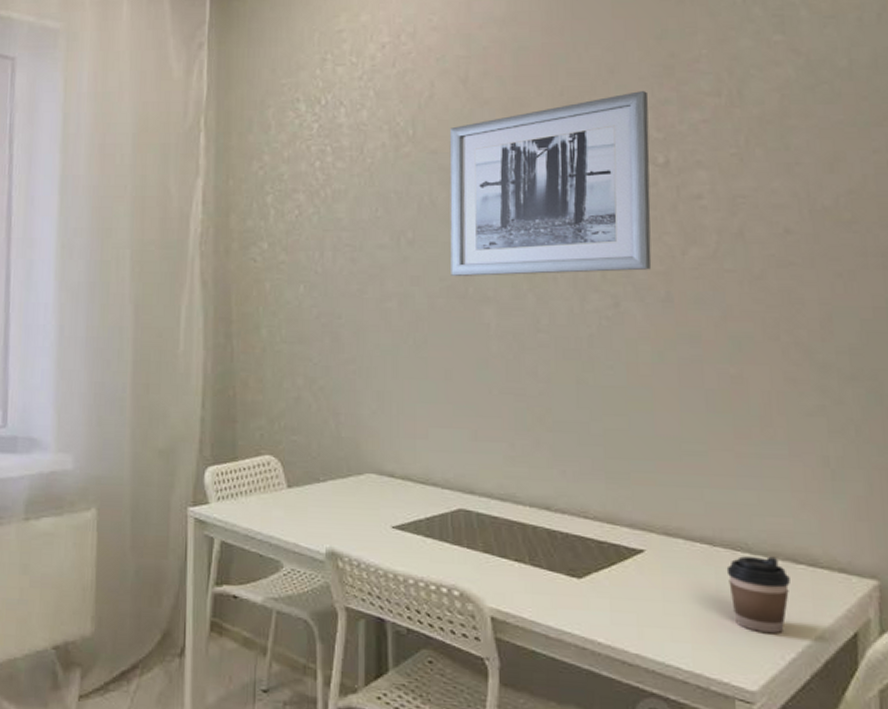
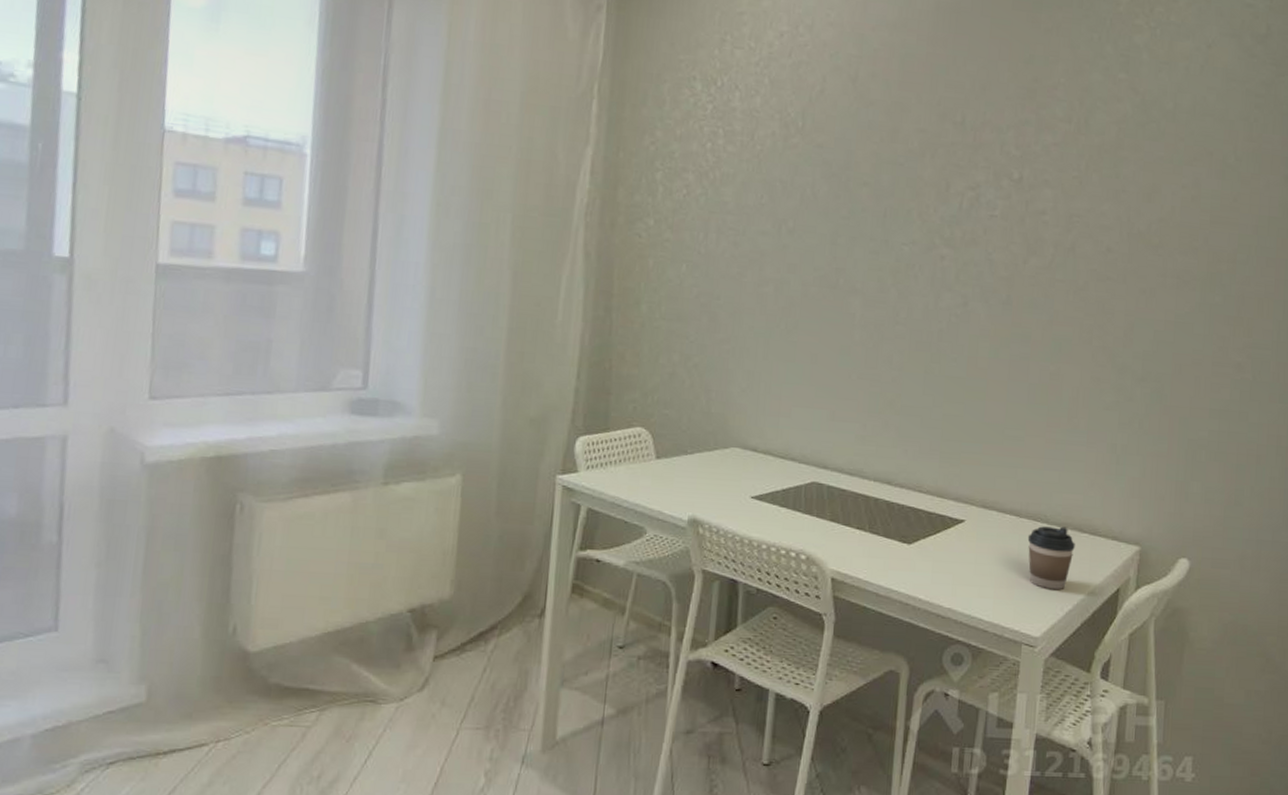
wall art: present [449,91,652,276] -> none [825,109,1013,275]

